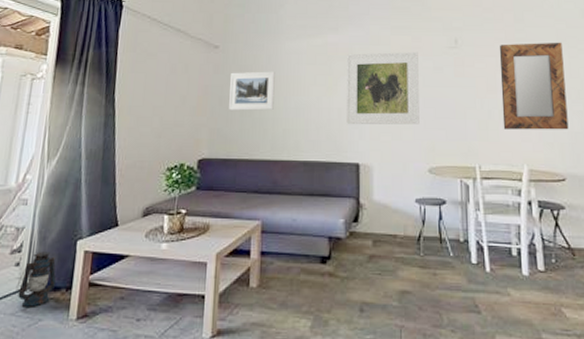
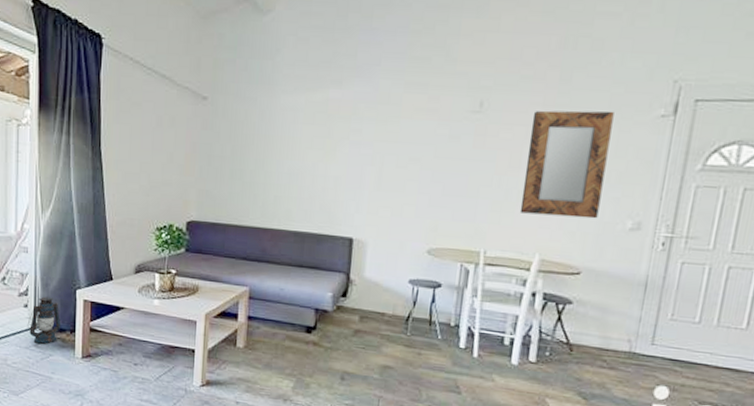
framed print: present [229,71,275,111] -> none [218,128,268,174]
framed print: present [347,51,420,125] -> none [343,113,434,201]

